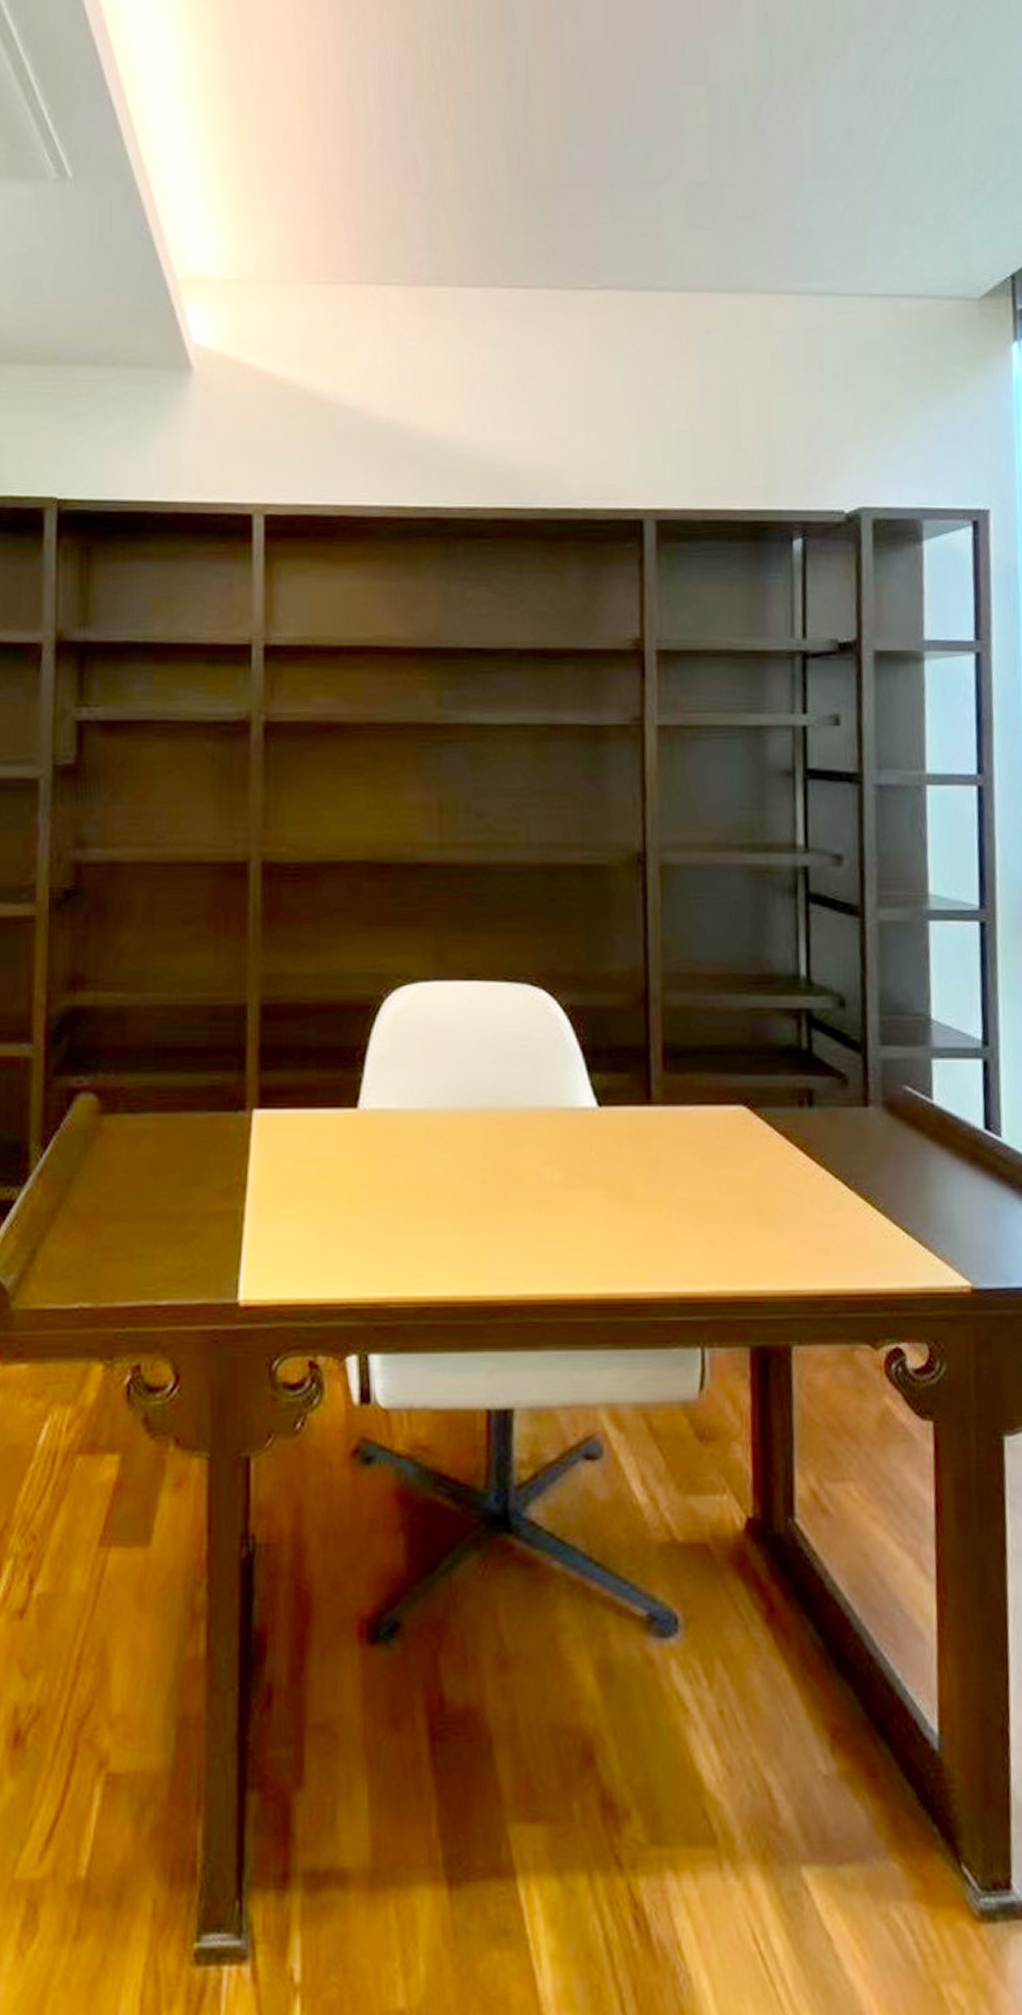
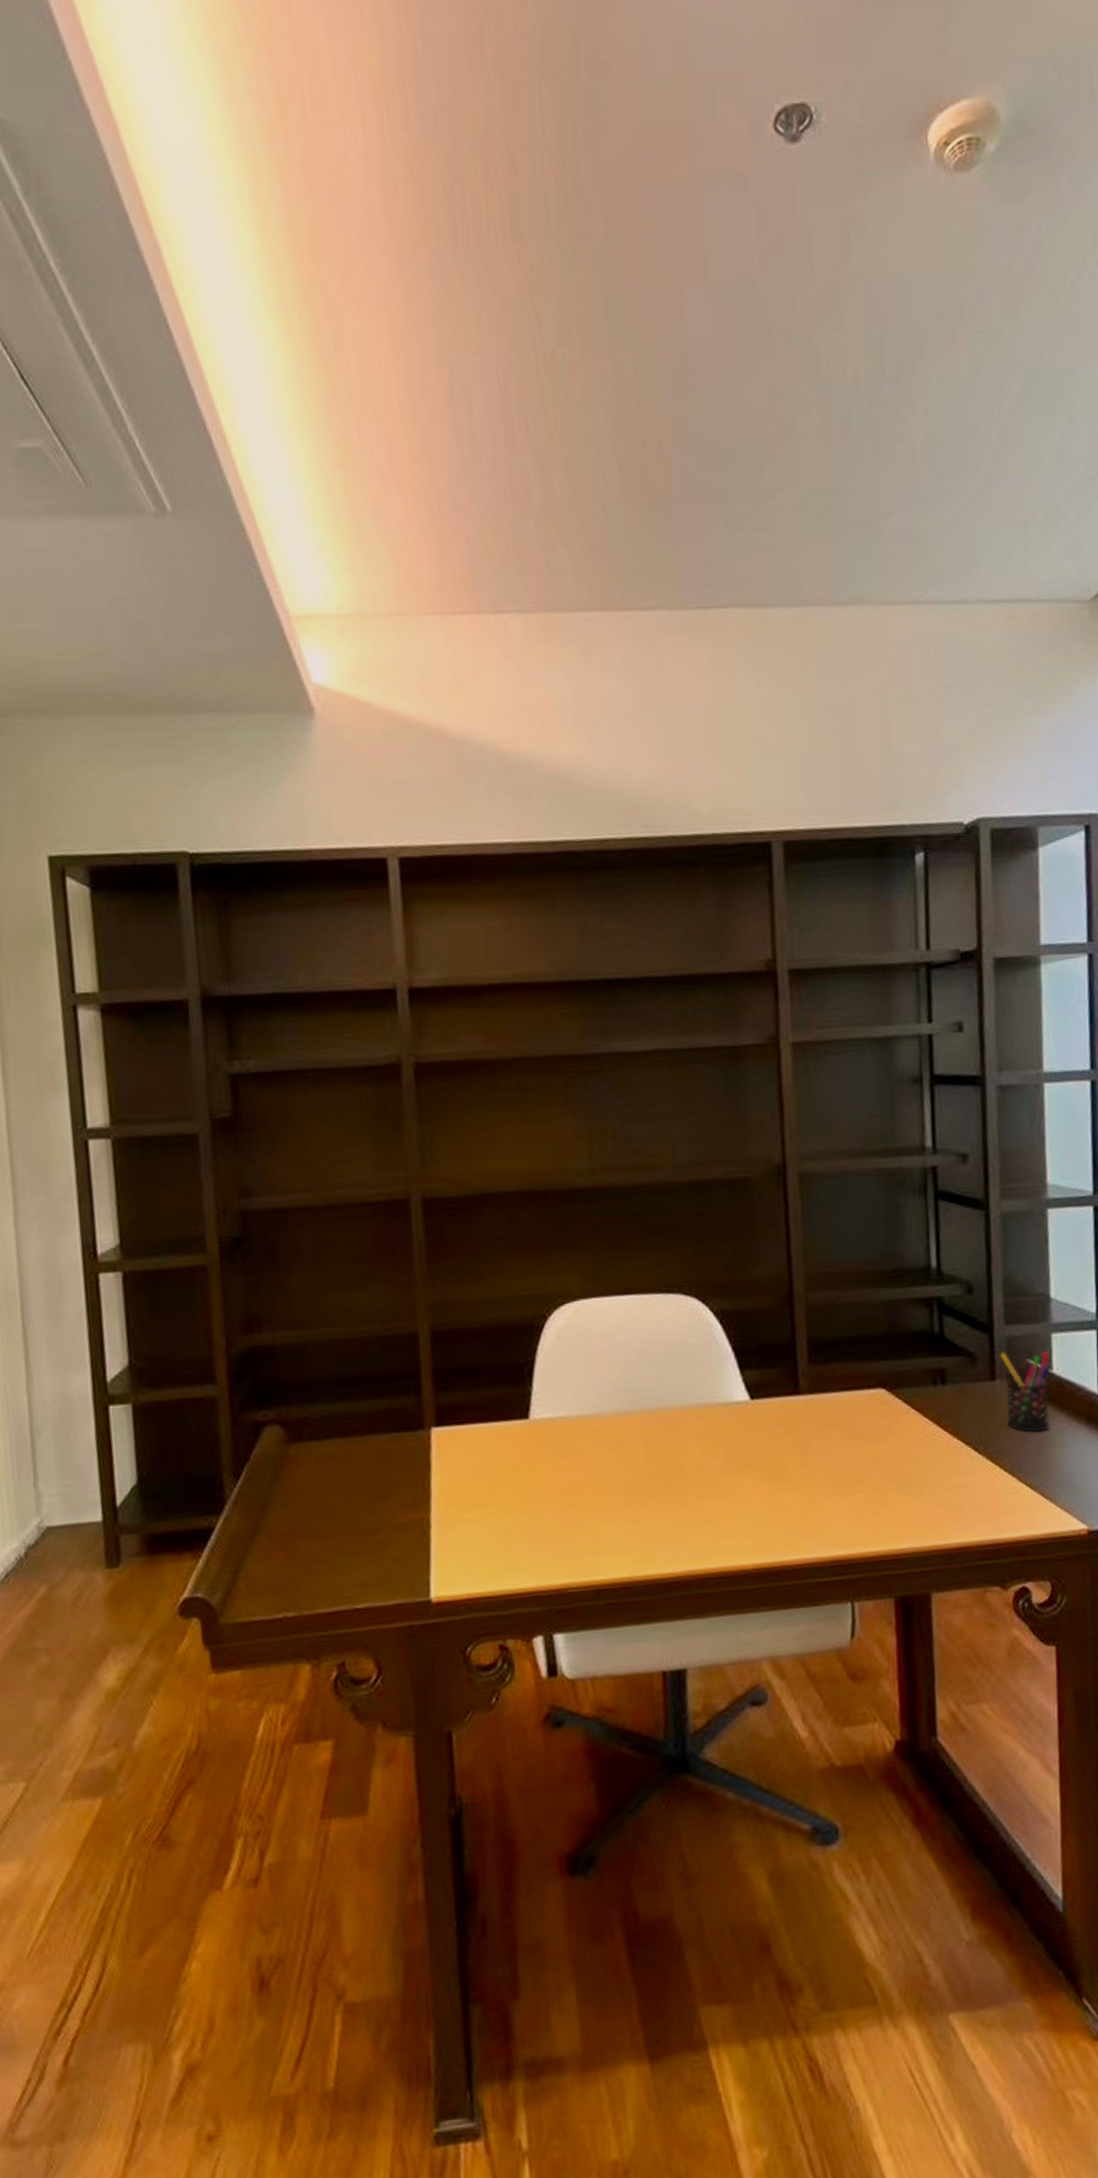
pen holder: none [875,1076,931,1169] -> present [1000,1351,1051,1433]

